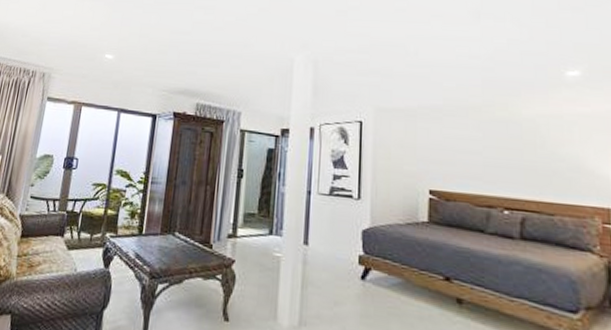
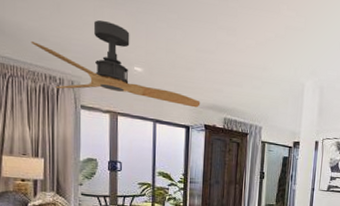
ceiling fan: none [14,12,171,94] -> present [31,20,201,108]

